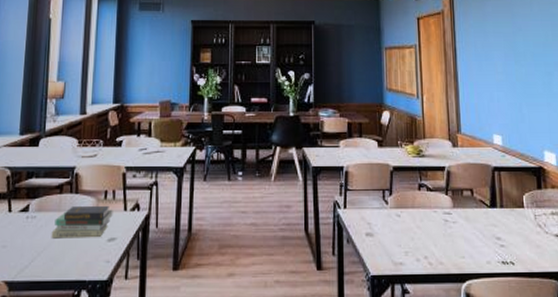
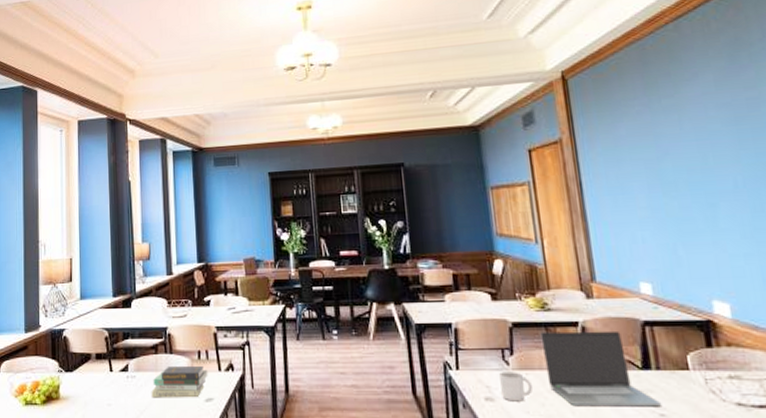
mug: none [379,210,406,237] -> present [499,372,534,402]
laptop: none [415,174,503,239] -> present [540,330,662,407]

